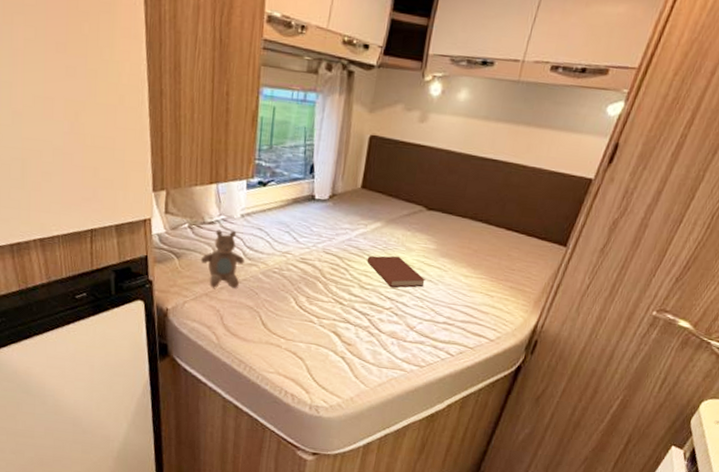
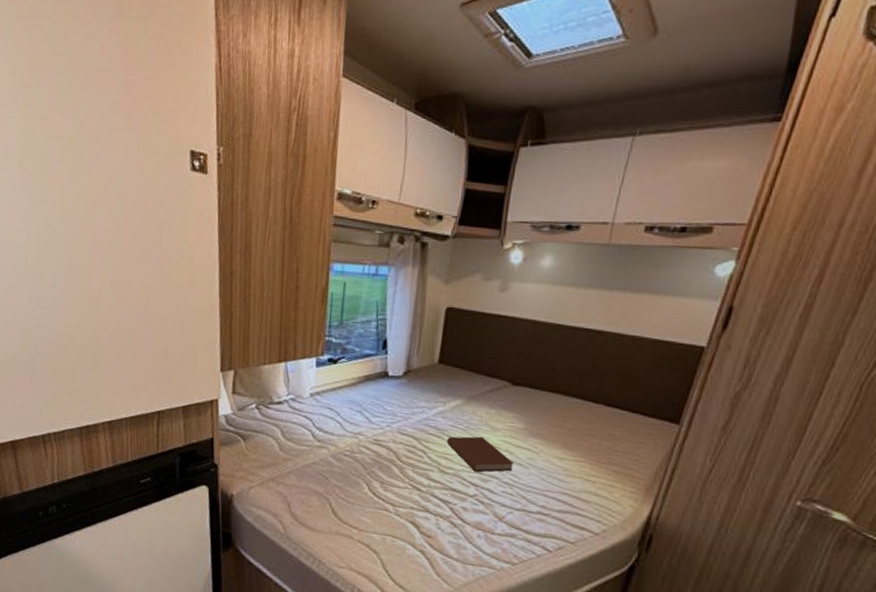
stuffed animal: present [200,229,245,288] -> none [267,410,314,473]

